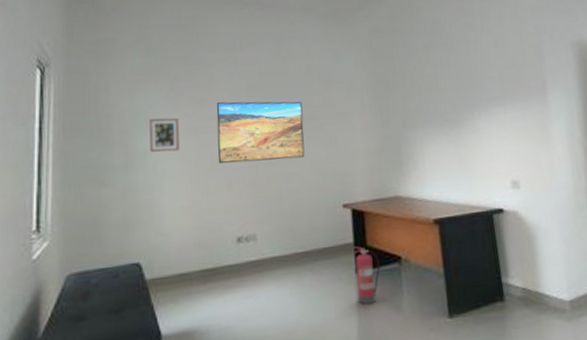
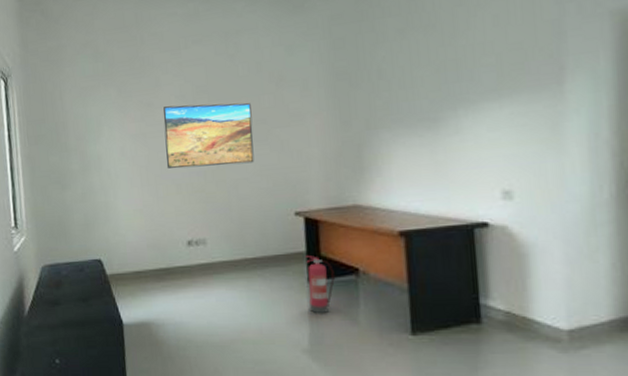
picture frame: present [149,117,180,152] -> none [101,123,130,158]

